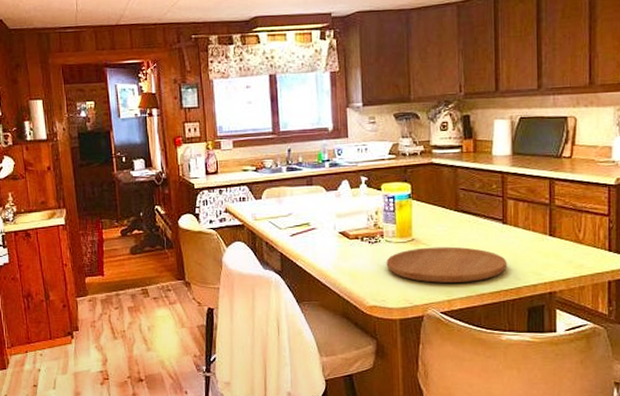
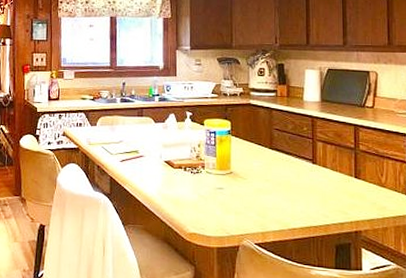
cutting board: present [386,246,507,283] -> none [206,180,317,217]

